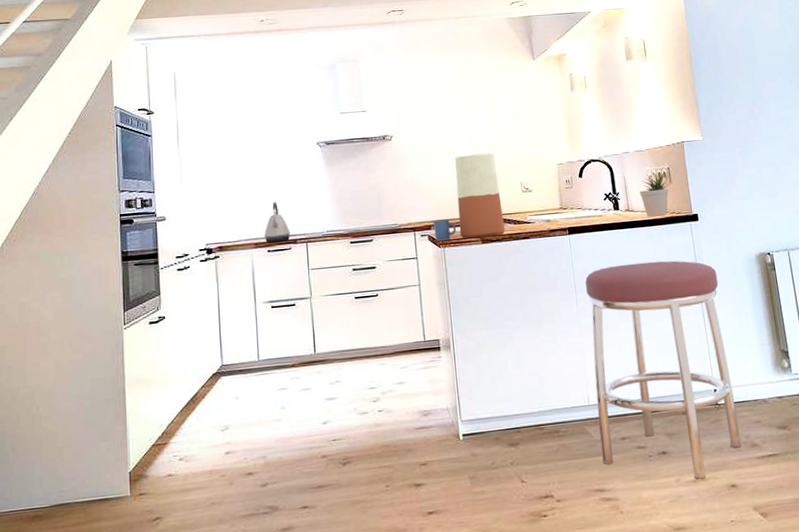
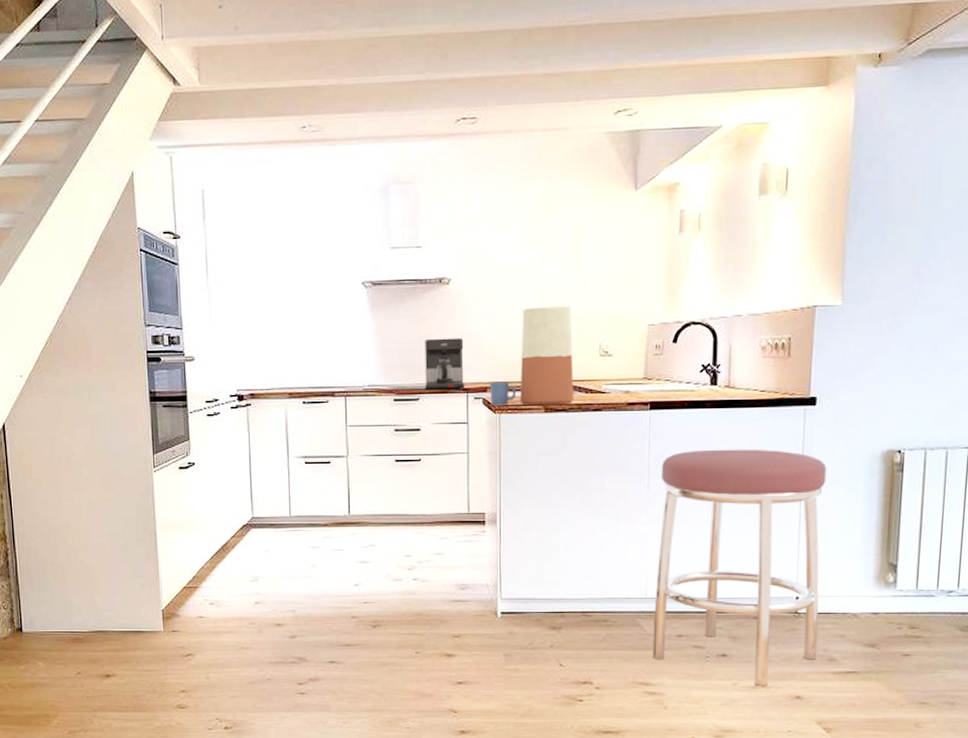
kettle: present [264,202,291,244] -> none [299,348,328,395]
coffee maker: none [374,184,412,232] -> present [425,338,465,391]
potted plant: present [639,171,669,217] -> none [746,341,785,396]

